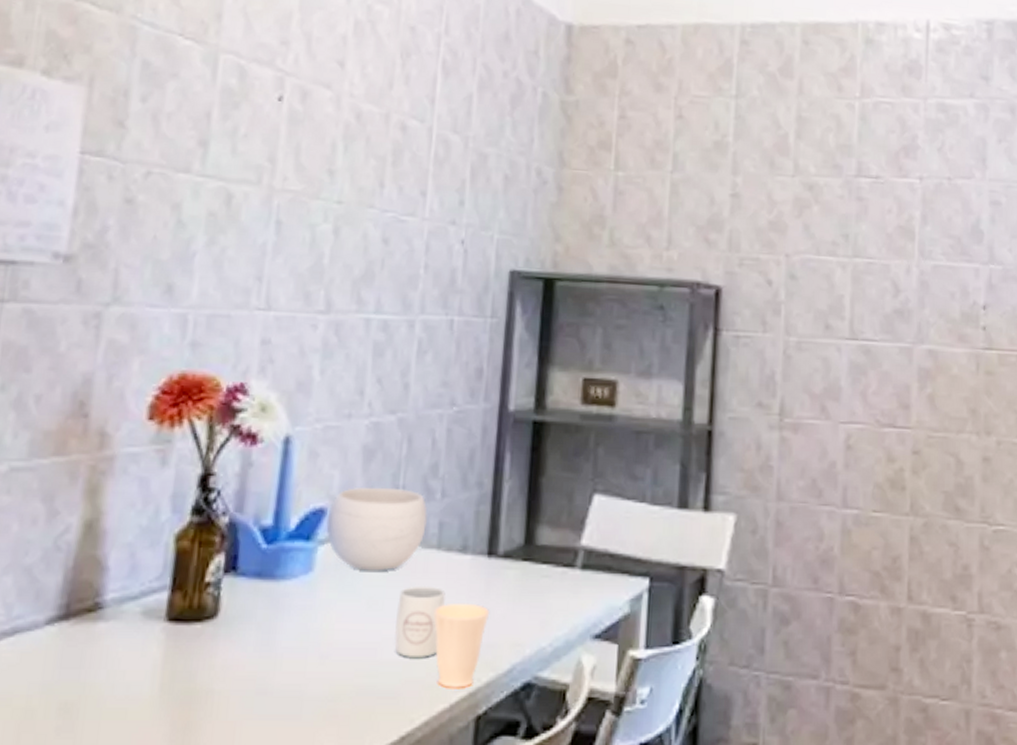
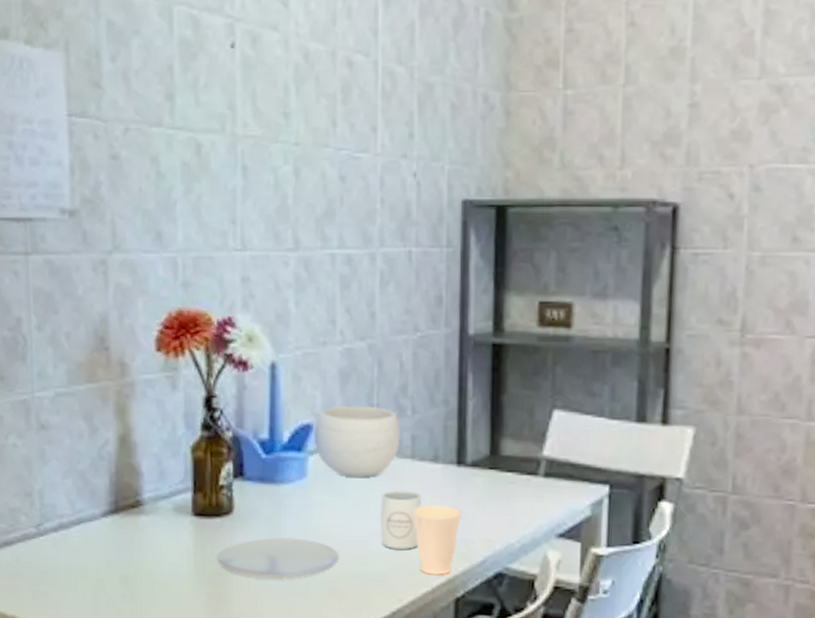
plate: none [190,646,343,700] -> present [217,537,339,580]

